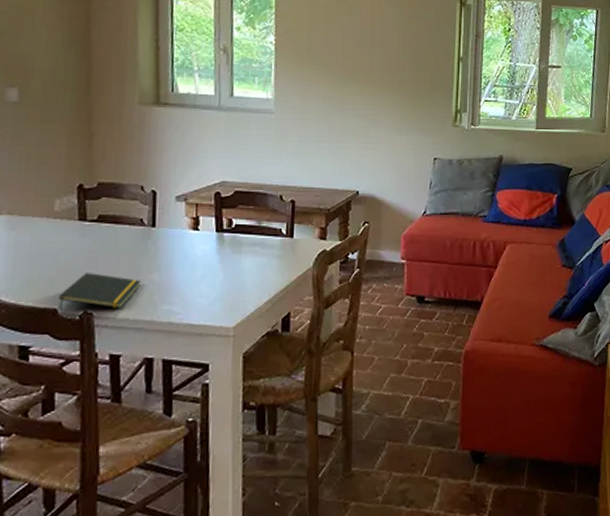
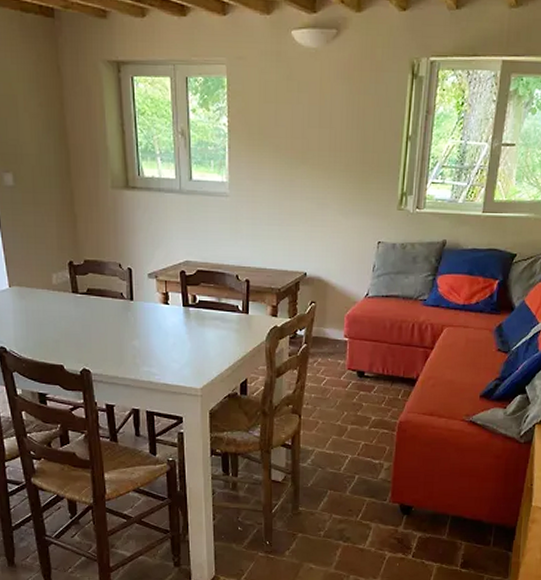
notepad: present [57,273,142,311] -> none [63,337,126,368]

